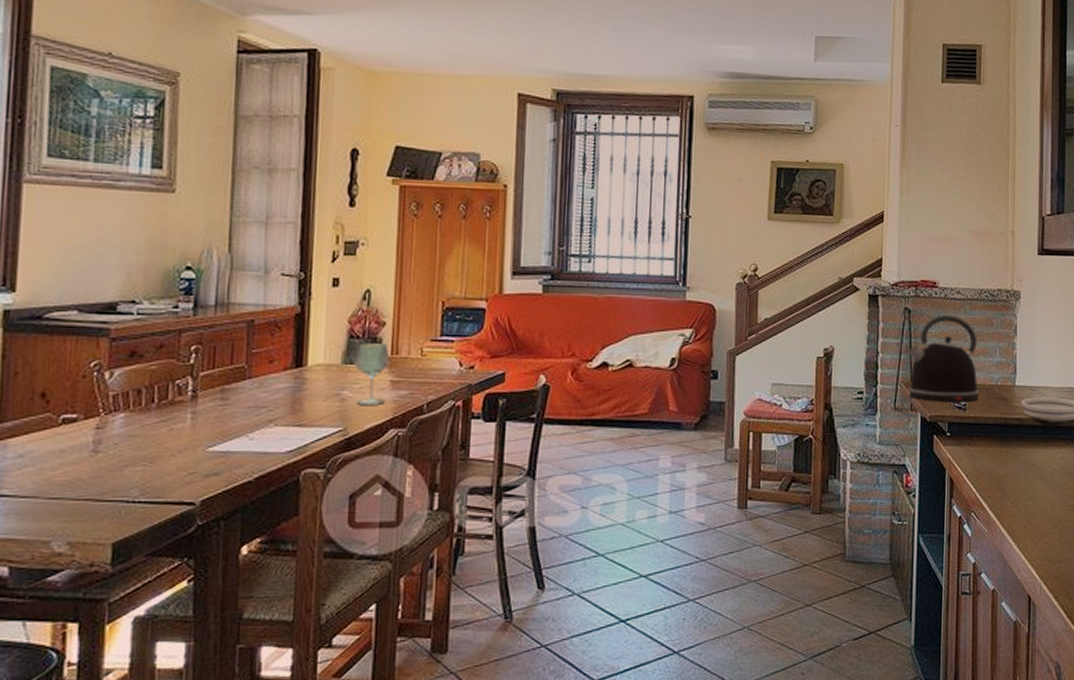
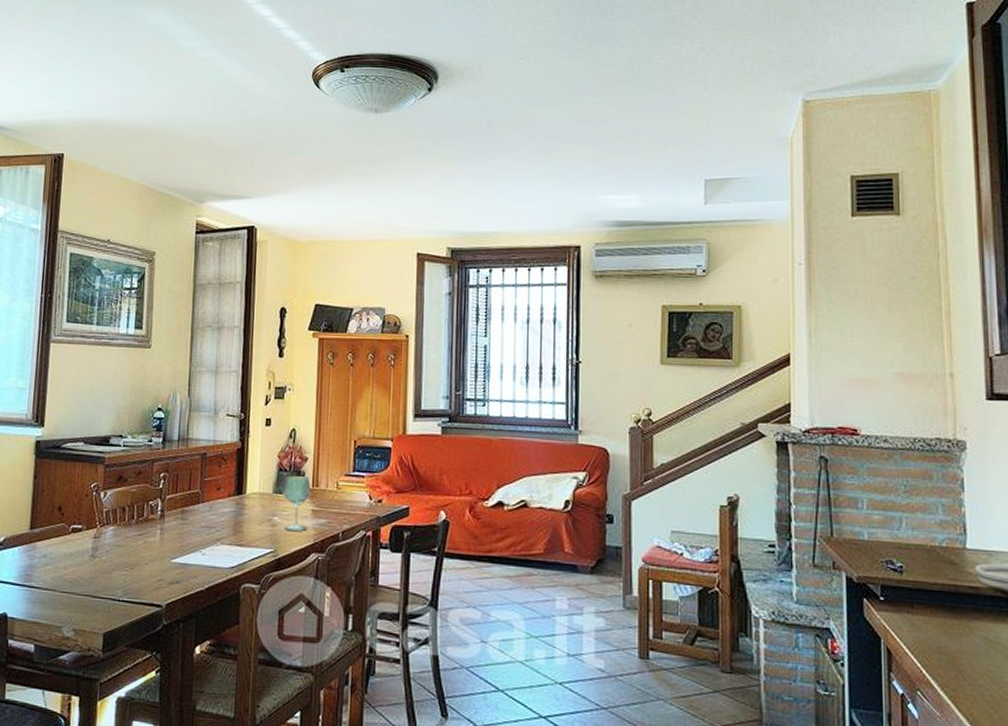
kettle: present [907,315,980,403] -> none [825,465,920,565]

